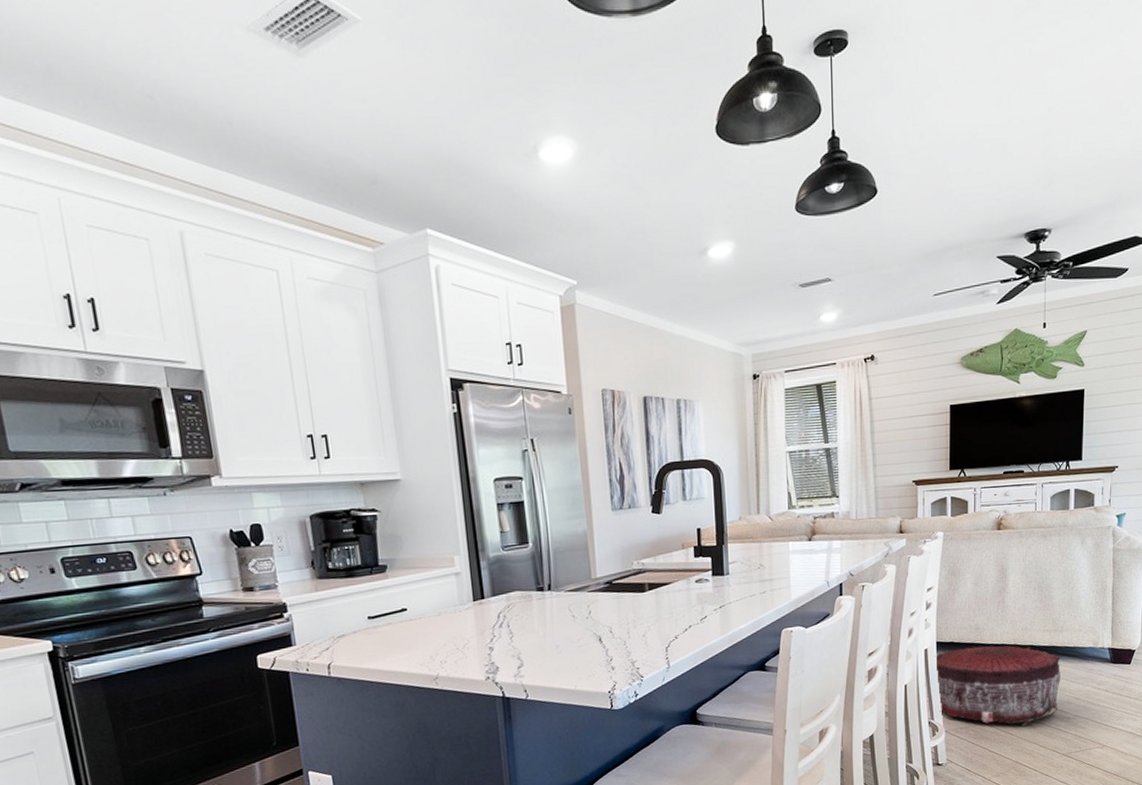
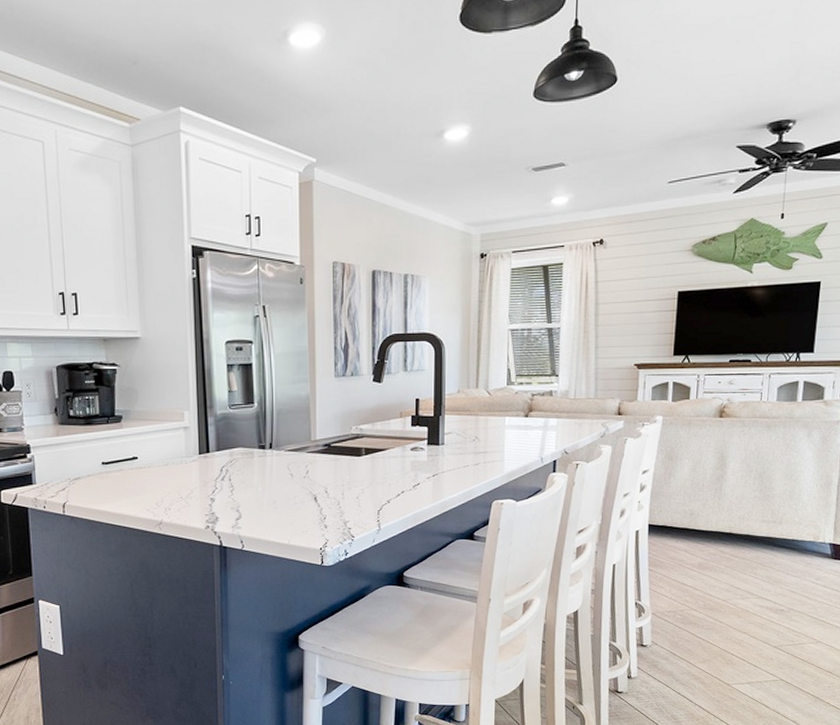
pouf: present [934,645,1061,726] -> none [645,531,778,615]

